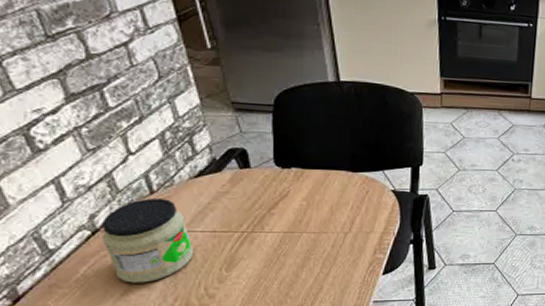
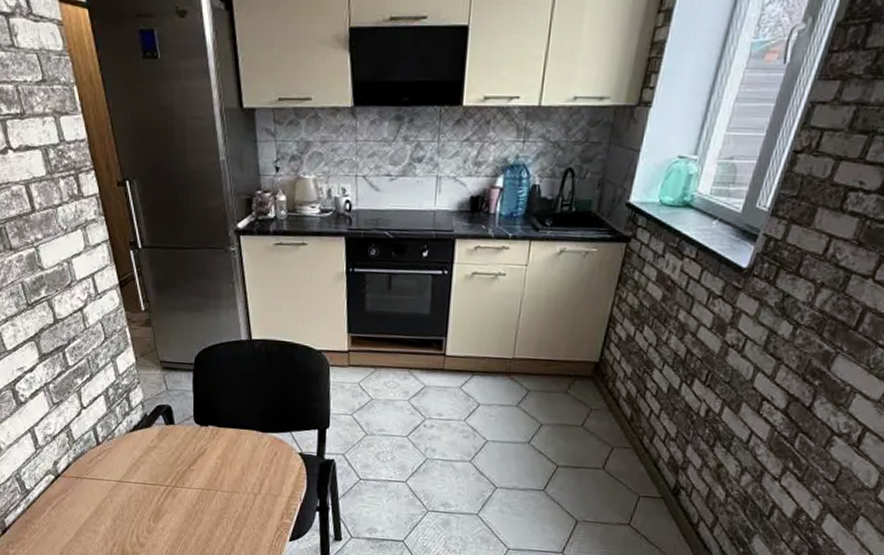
jar: present [101,198,194,283] -> none [61,449,129,527]

